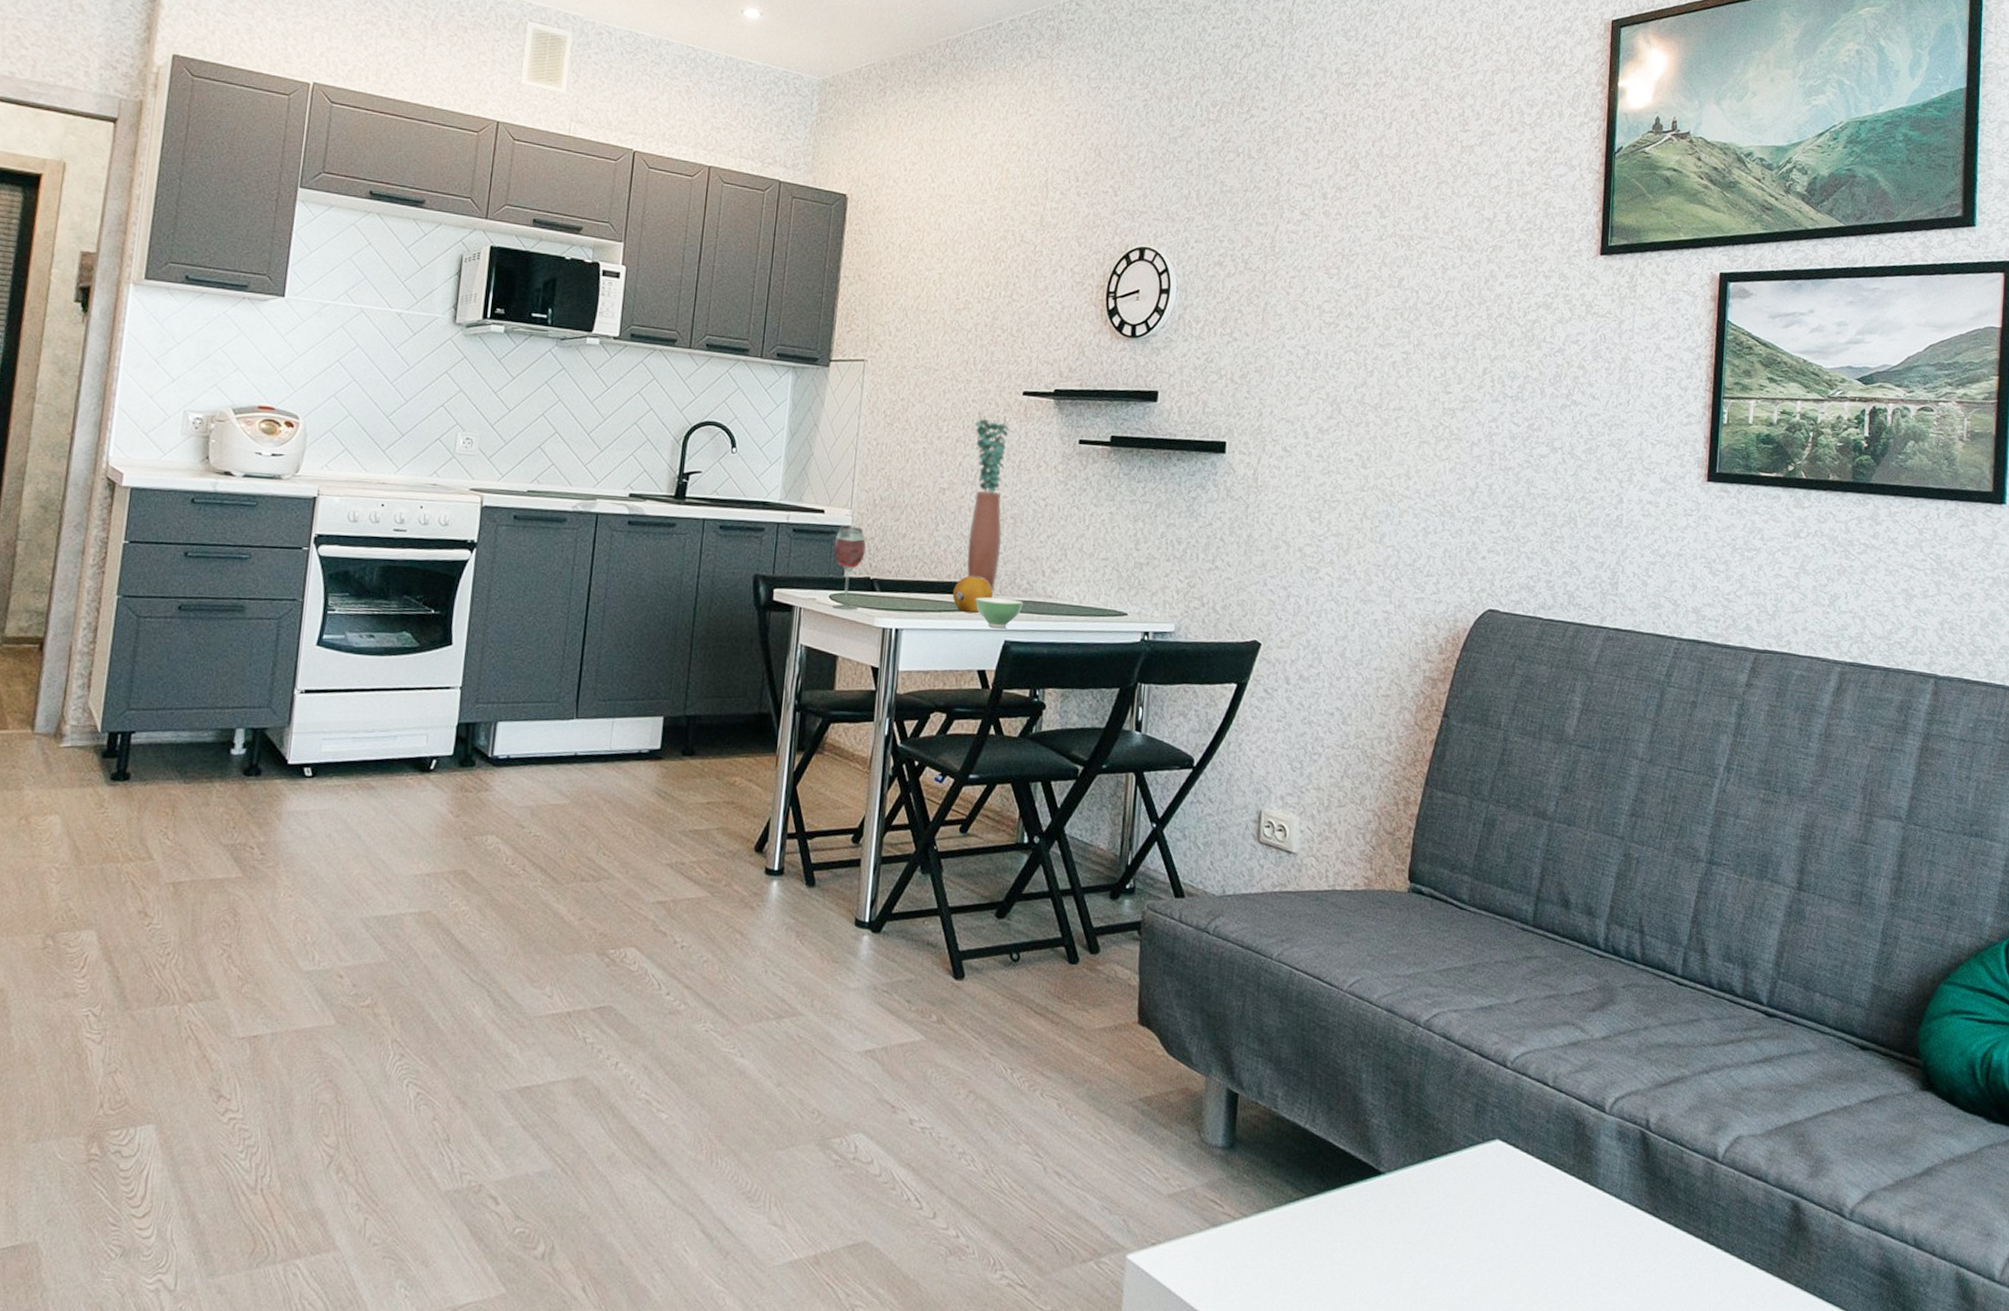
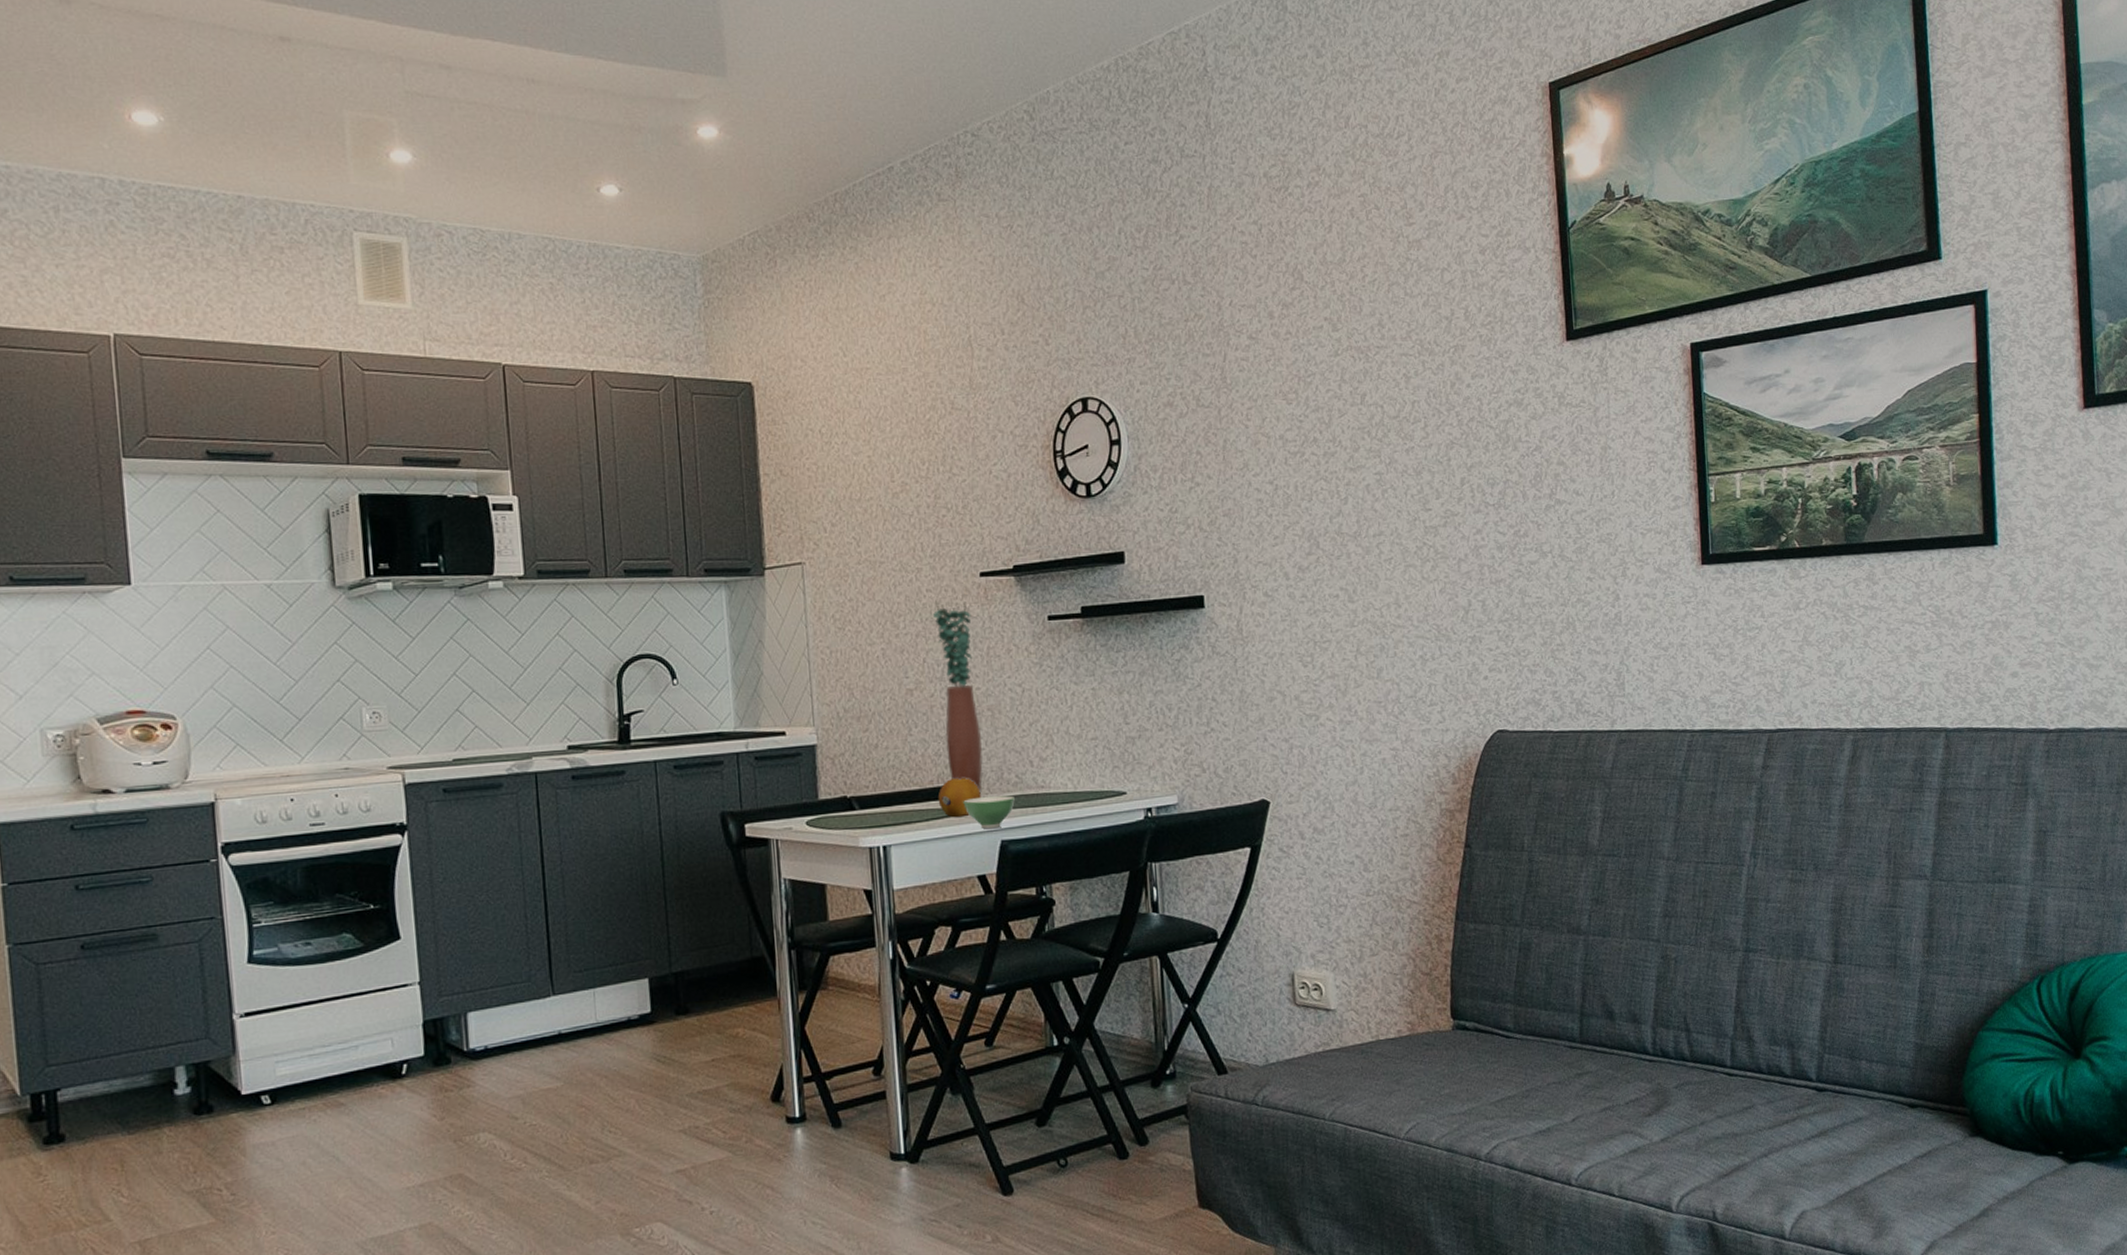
wineglass: present [831,526,866,611] -> none [801,744,840,836]

